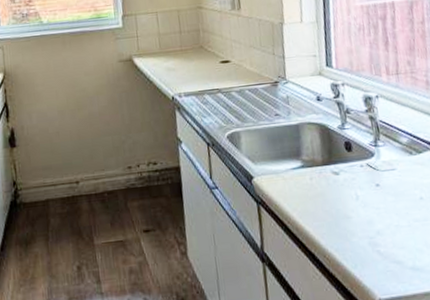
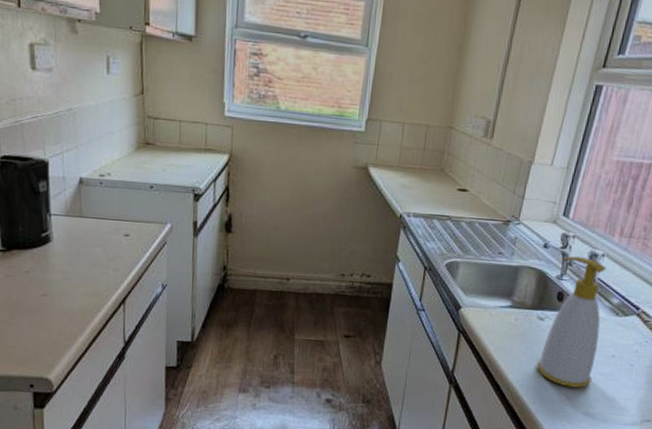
soap bottle: none [338,102,408,242] -> present [537,255,606,388]

